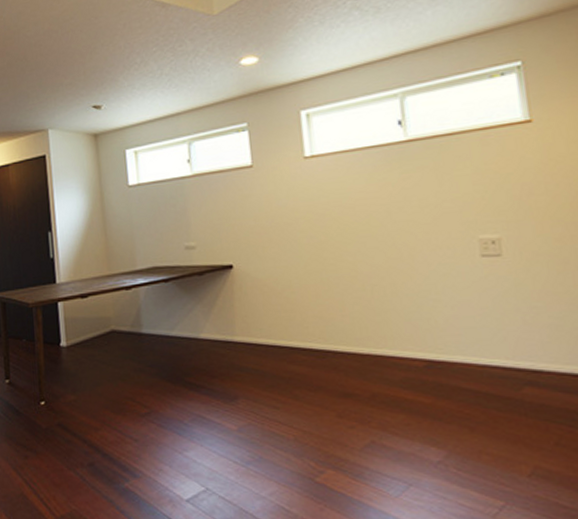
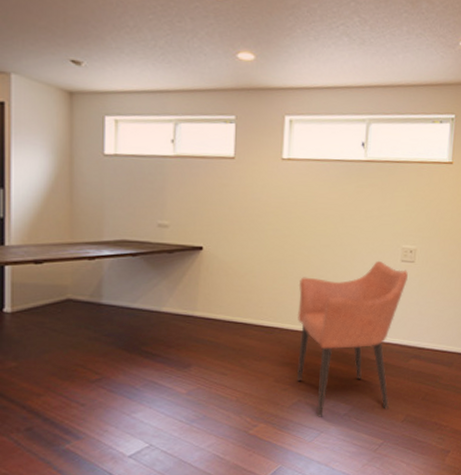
armchair: none [347,258,503,465] -> present [297,260,408,417]

